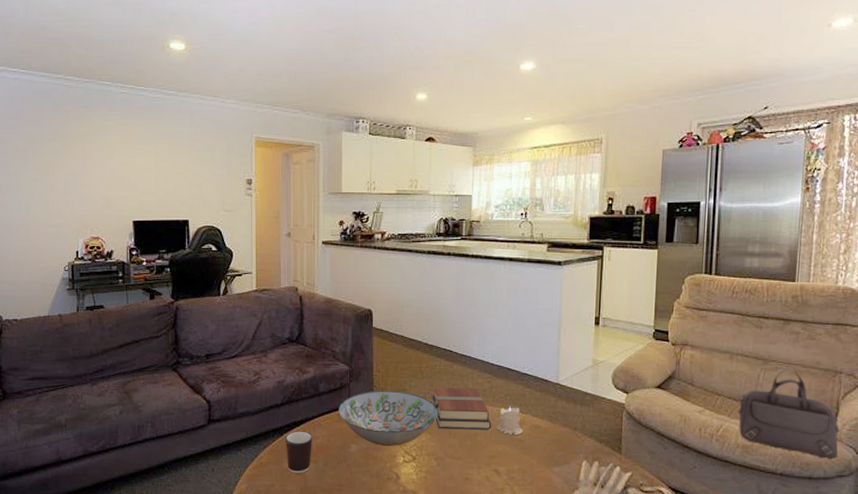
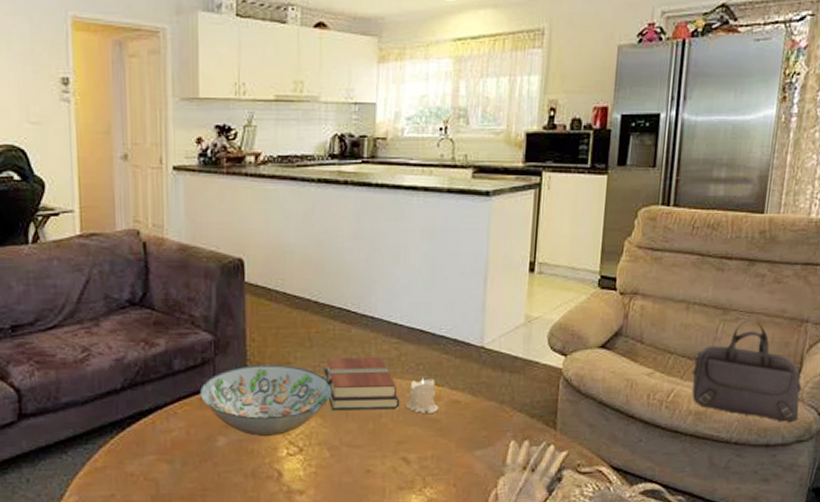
mug: present [285,431,312,473] -> none [127,423,166,478]

